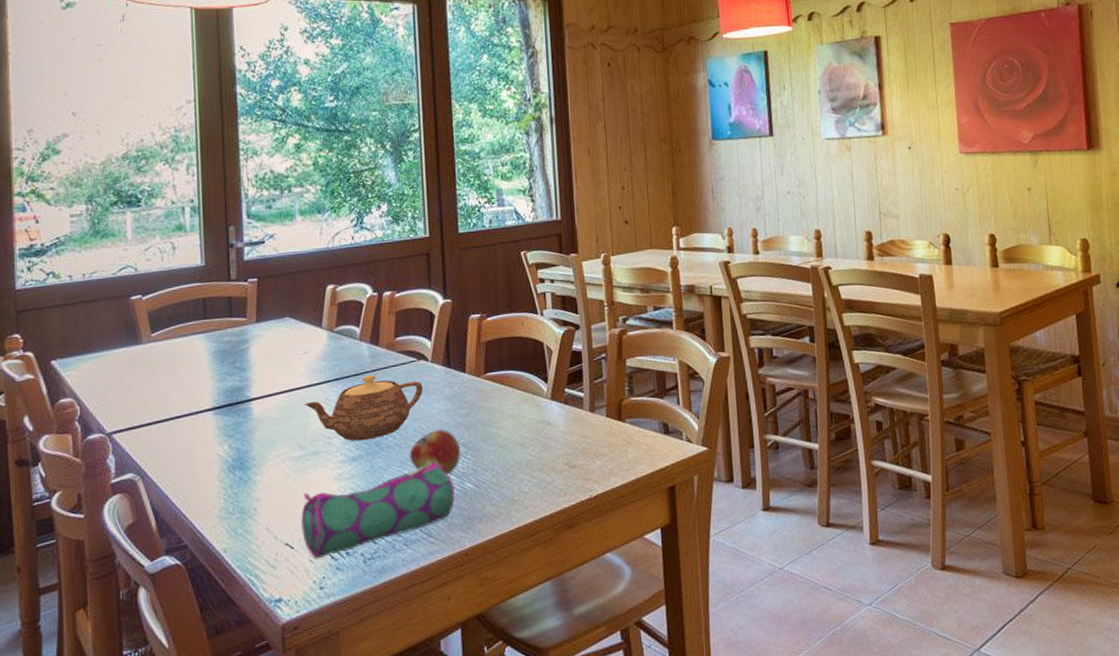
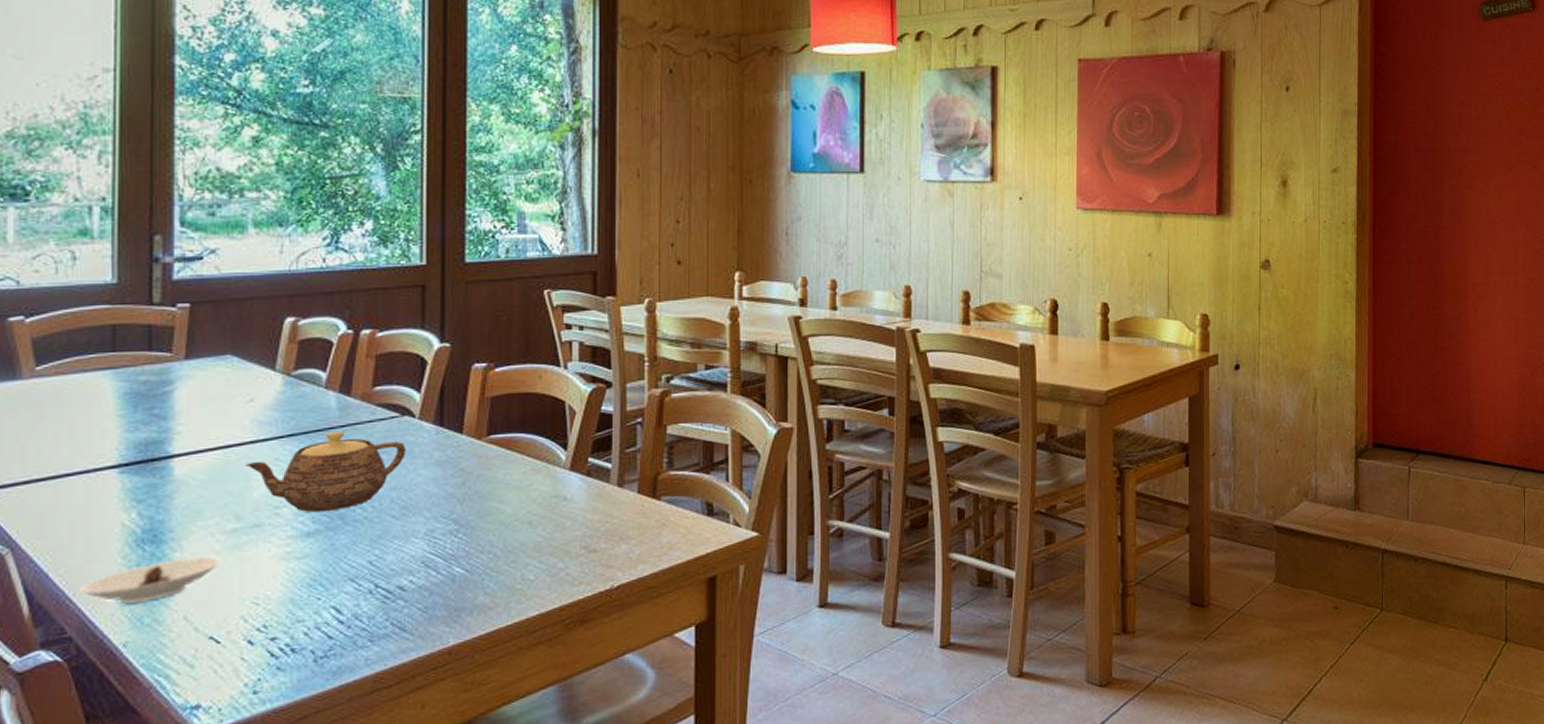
saucer: none [190,478,292,518] -> present [79,555,223,604]
pencil case: present [300,461,455,559] -> none [231,540,439,657]
fruit: present [409,430,461,474] -> none [383,502,451,556]

